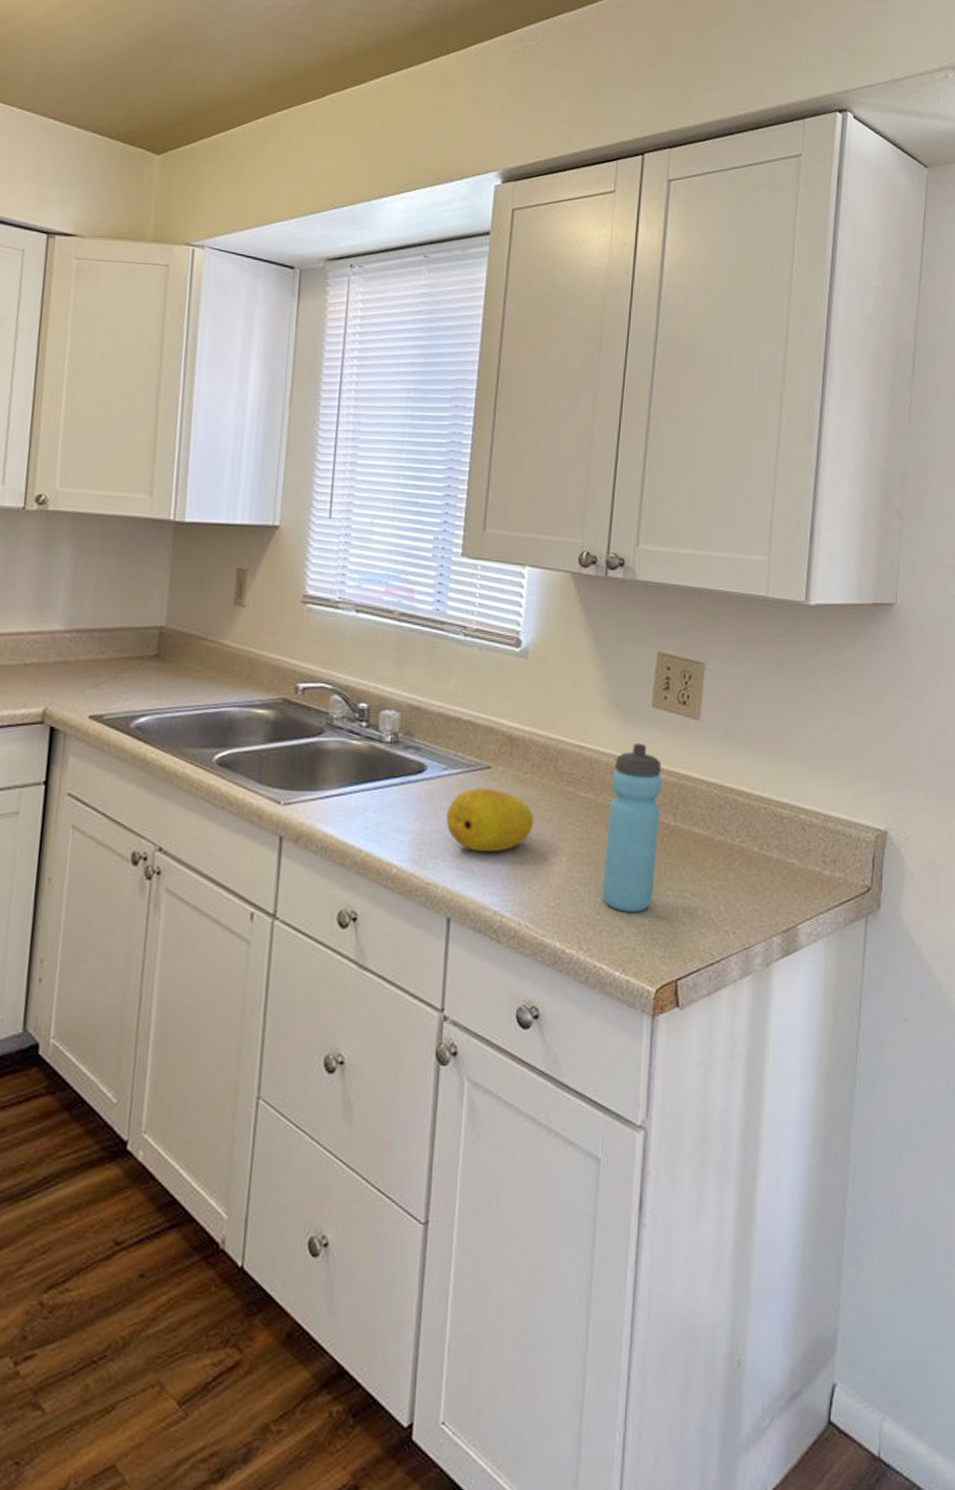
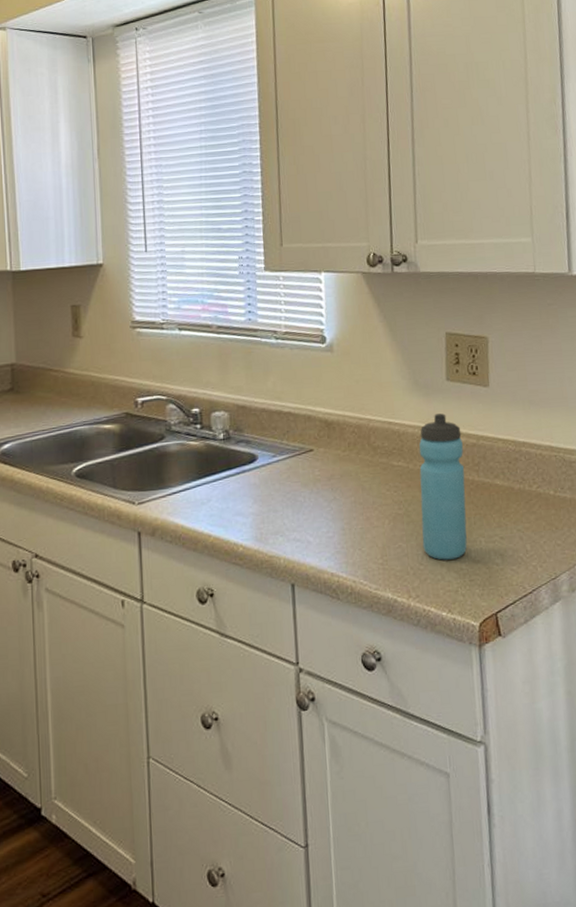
fruit: present [445,788,535,852] -> none [279,468,357,524]

